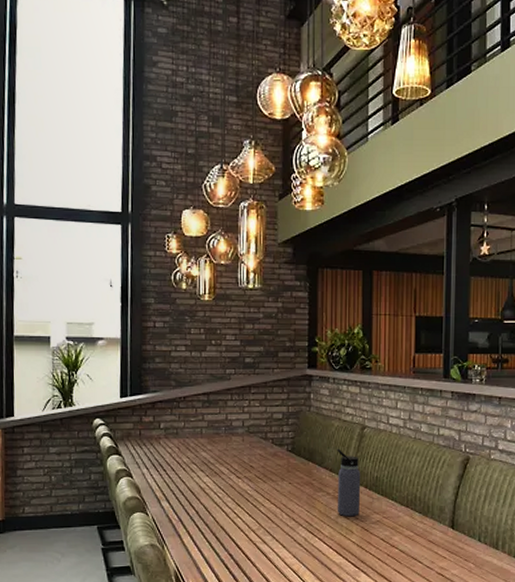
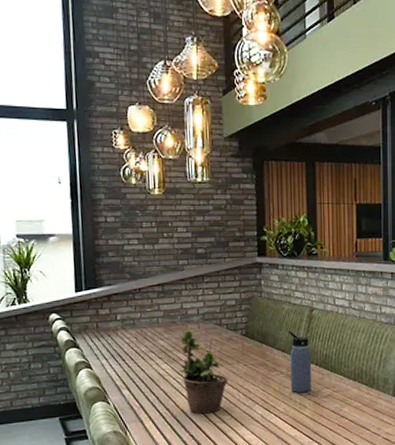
potted plant: none [221,443,271,532] -> present [179,330,228,414]

